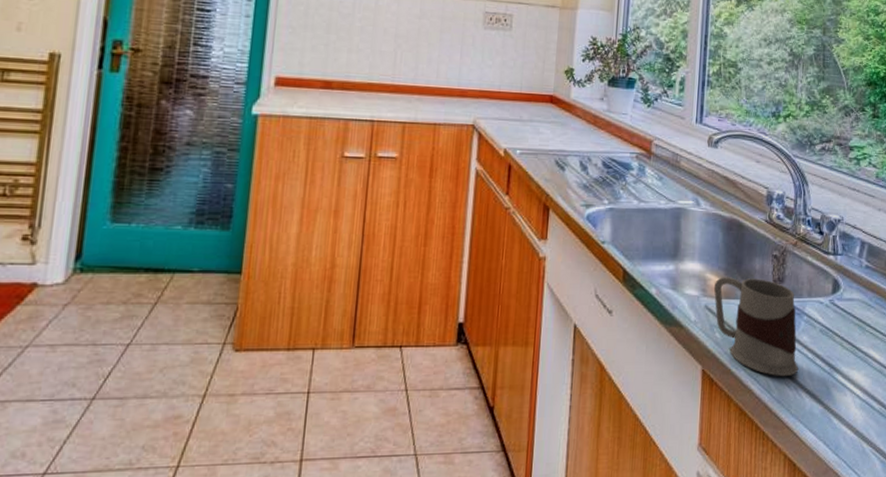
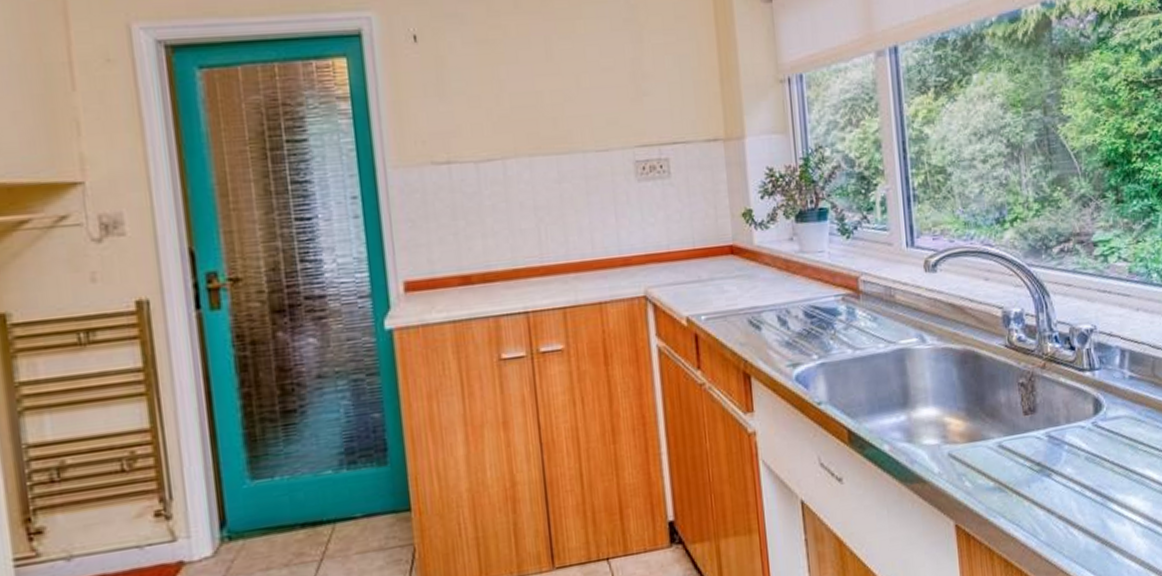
mug: present [713,277,799,376] -> none [955,412,1067,518]

